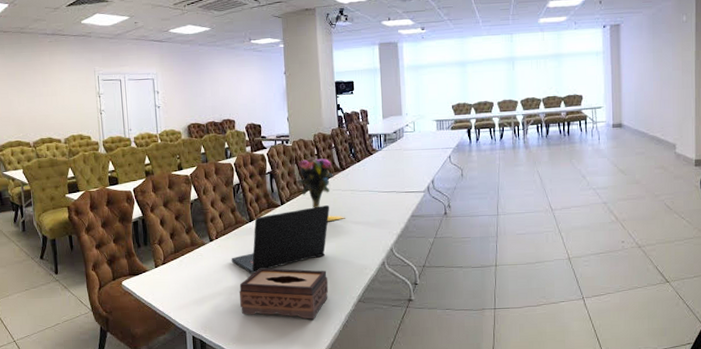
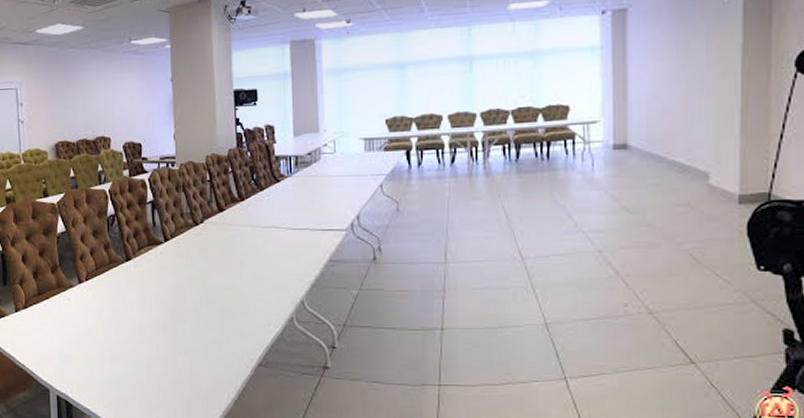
laptop: present [231,205,329,274] -> none [103,244,224,324]
tissue box: present [239,268,329,319] -> none [112,318,222,384]
vase: present [298,158,345,221] -> none [185,185,244,263]

